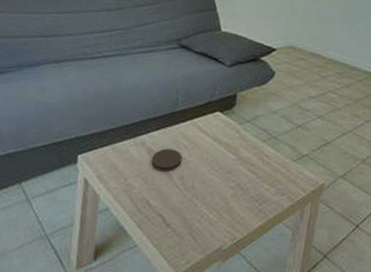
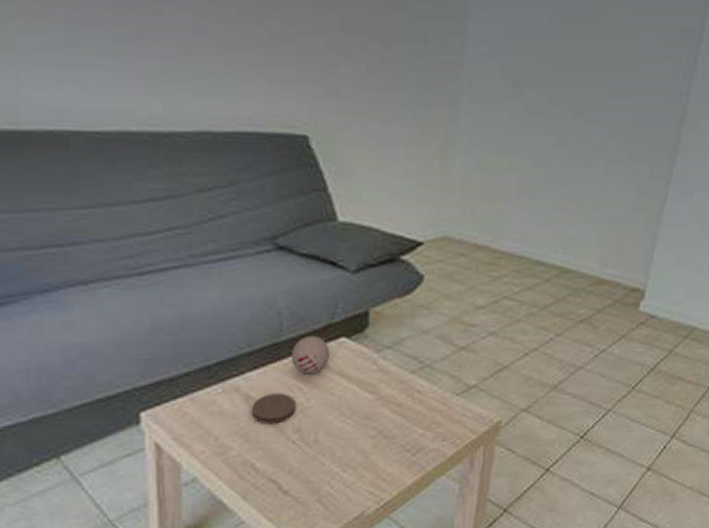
decorative ball: none [182,108,208,137] -> present [291,335,329,374]

